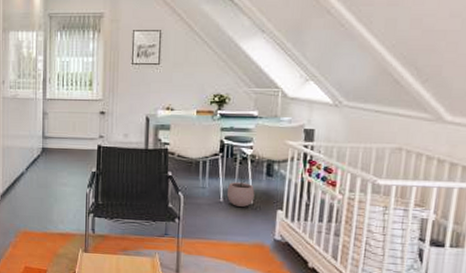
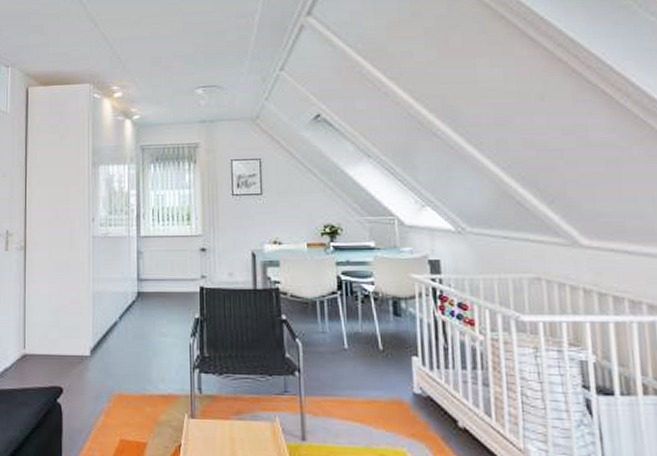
plant pot: present [226,176,255,208] -> none [350,317,384,355]

